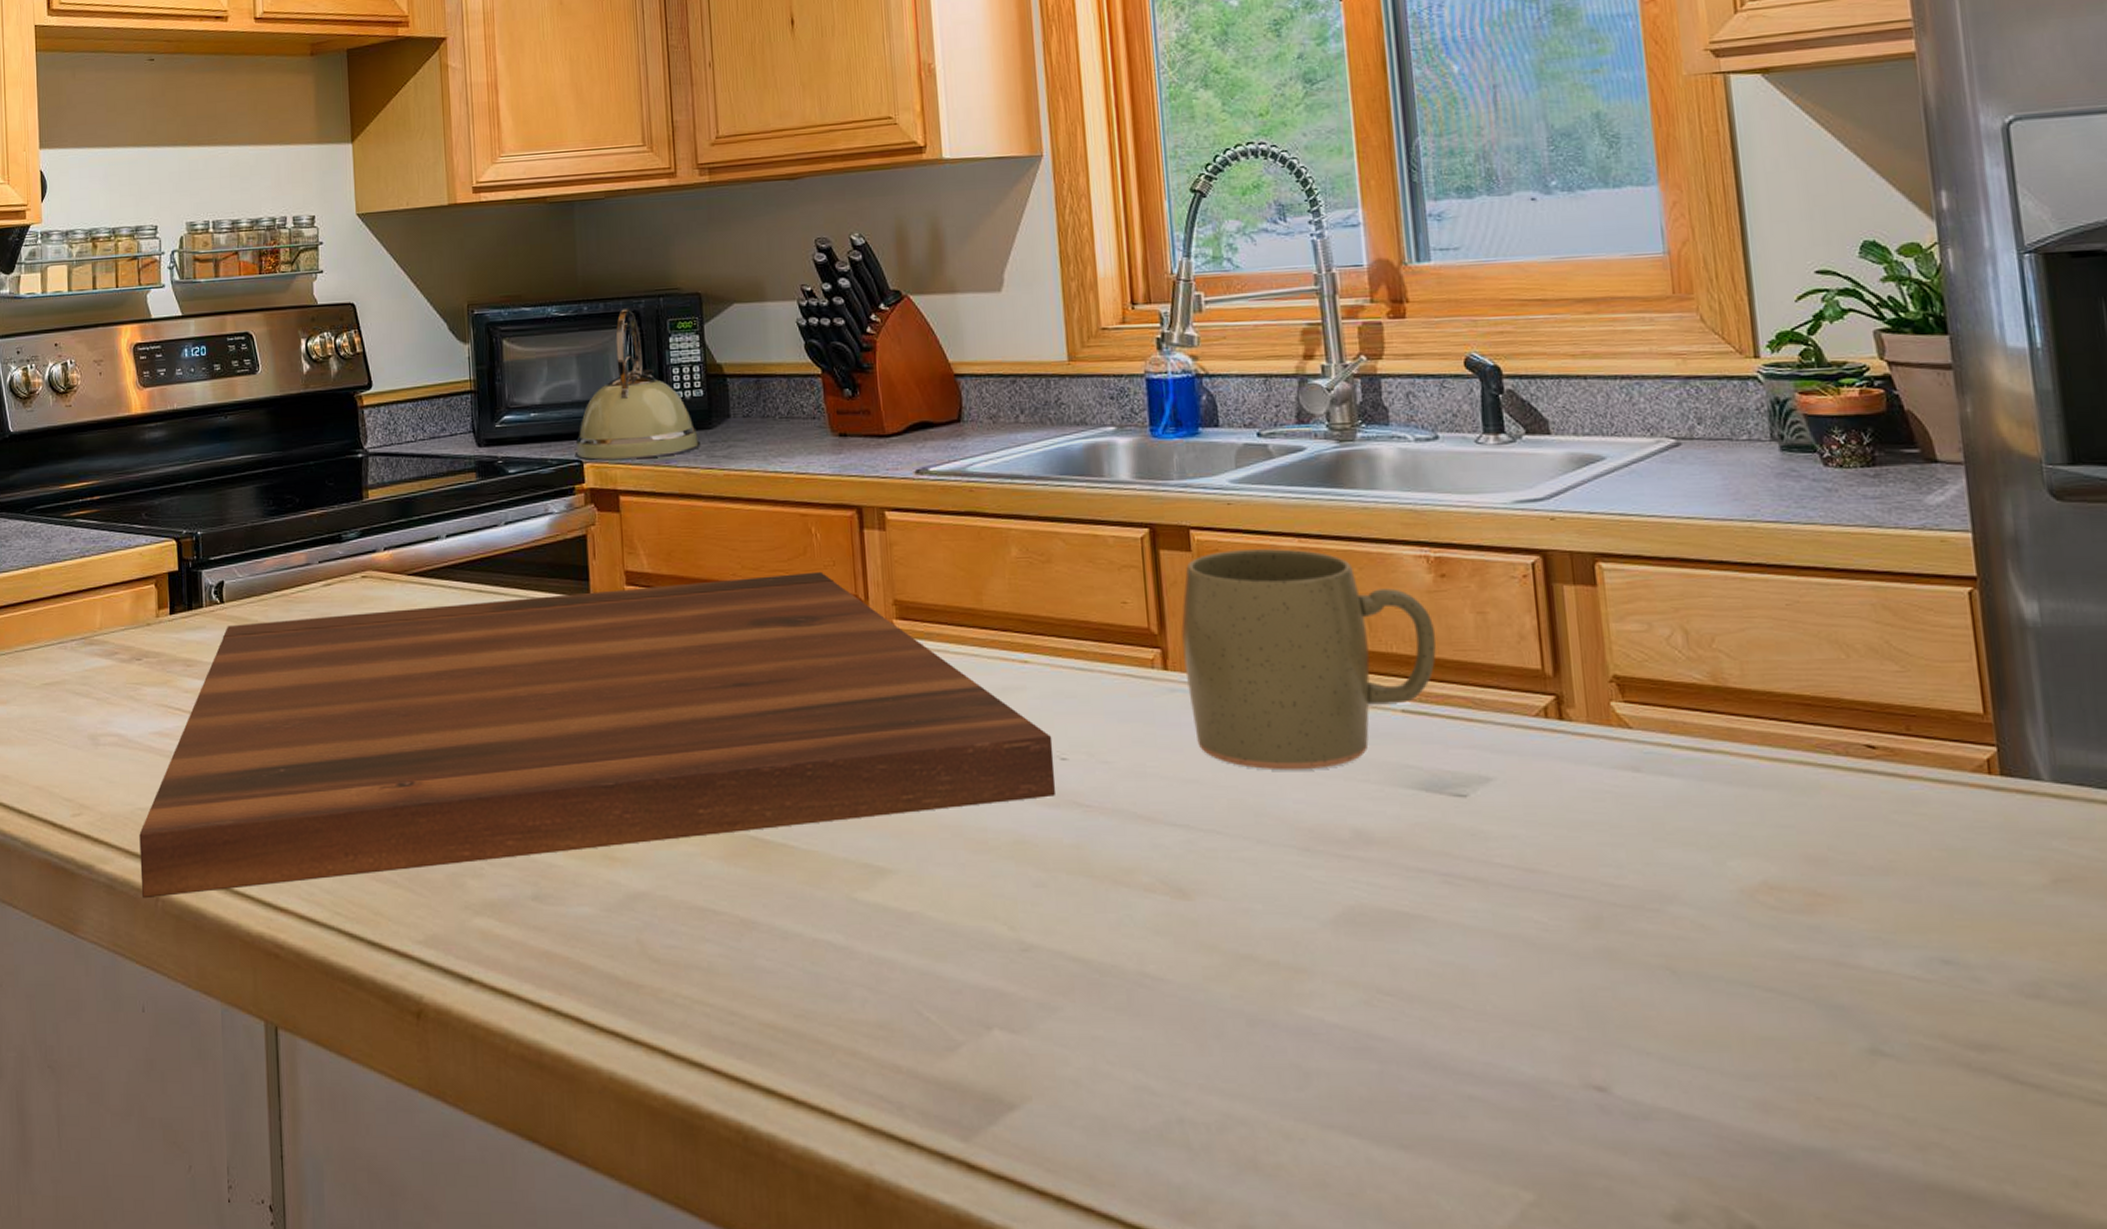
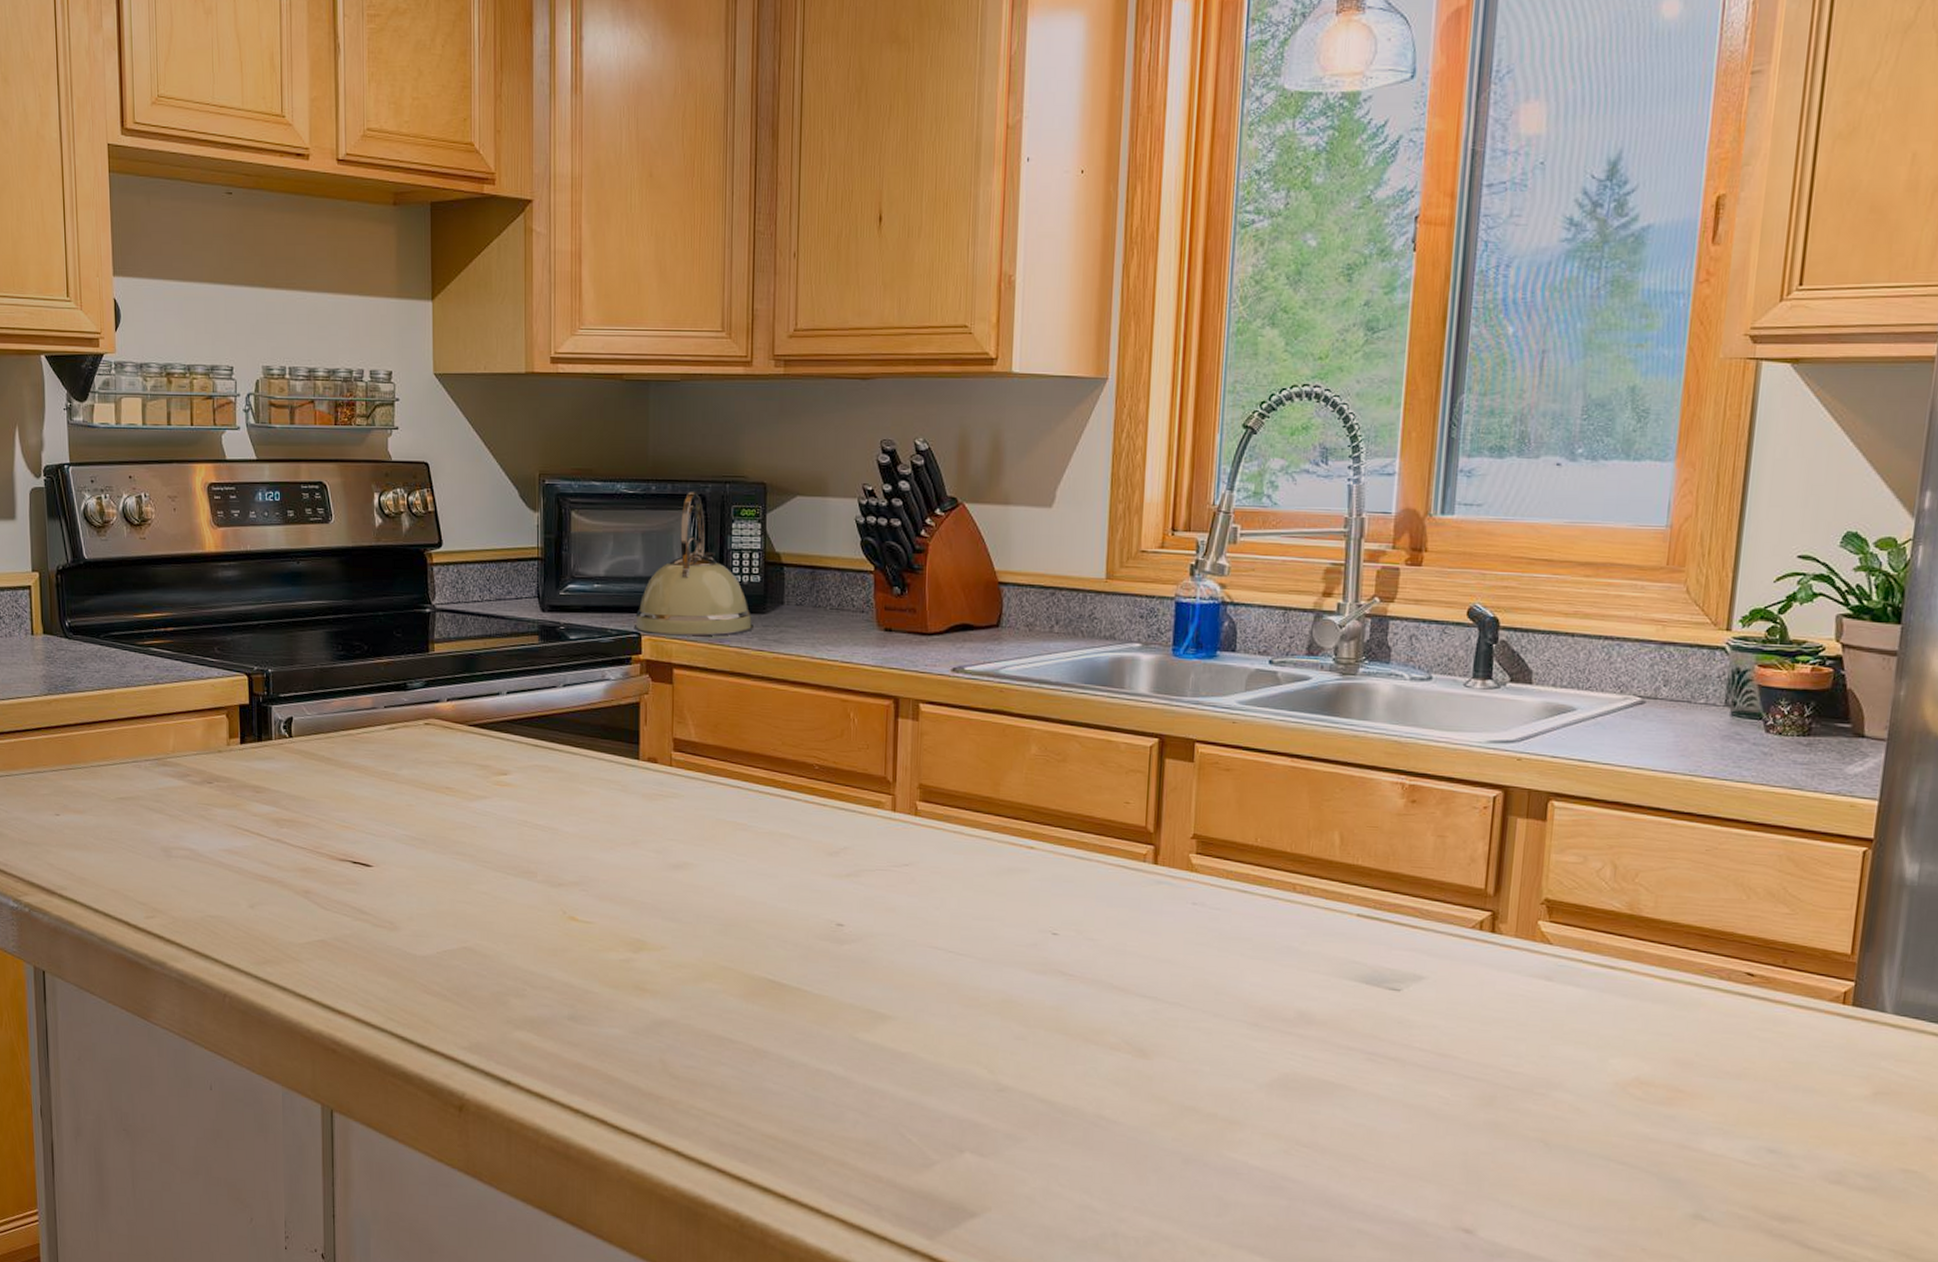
cutting board: present [139,571,1056,899] -> none [209,753,1047,995]
mug: present [1181,549,1436,771] -> none [1172,764,1398,959]

